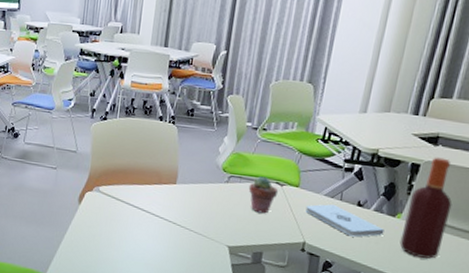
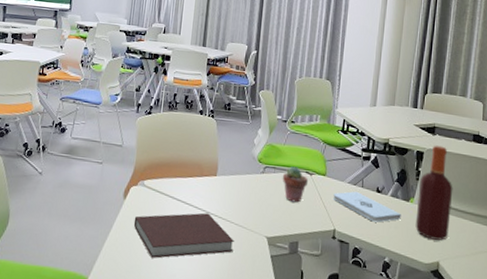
notebook: none [89,220,193,261] -> present [133,212,234,259]

